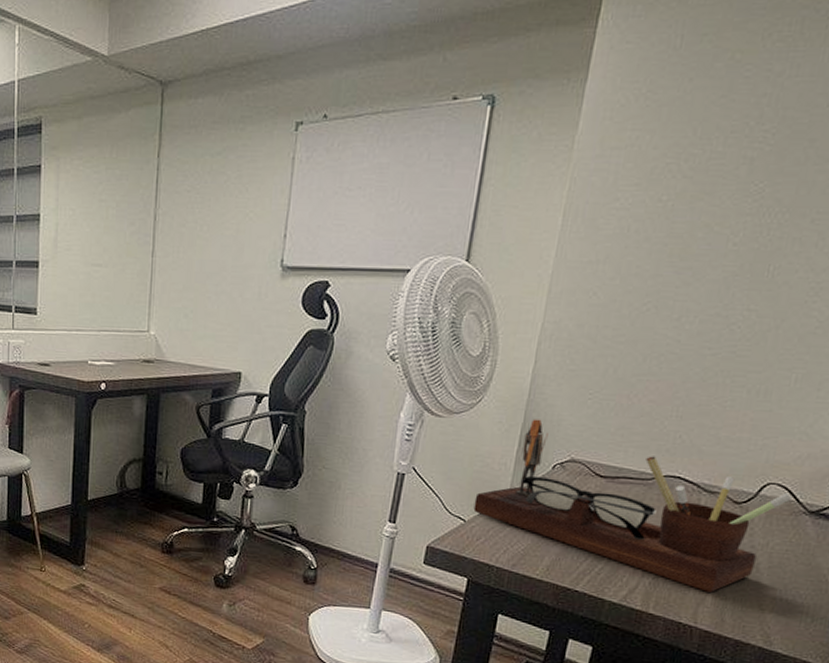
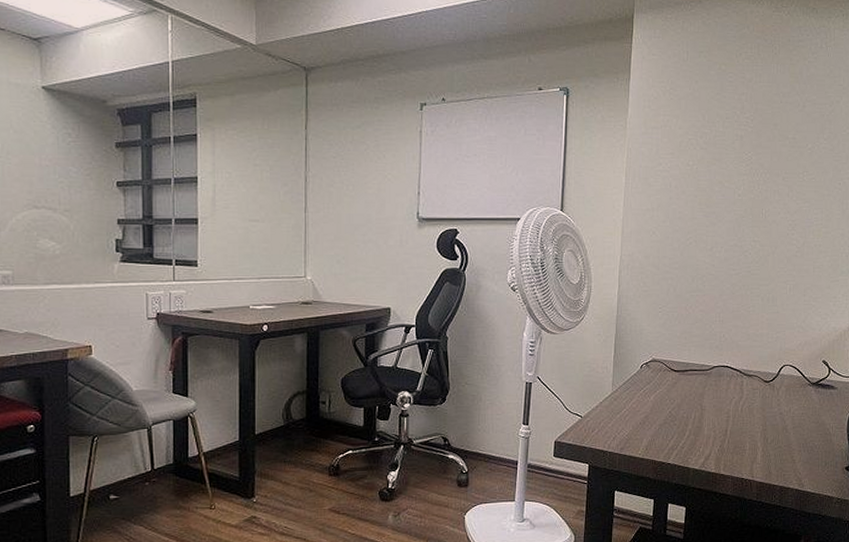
desk organizer: present [473,419,793,592] -> none [587,330,800,452]

